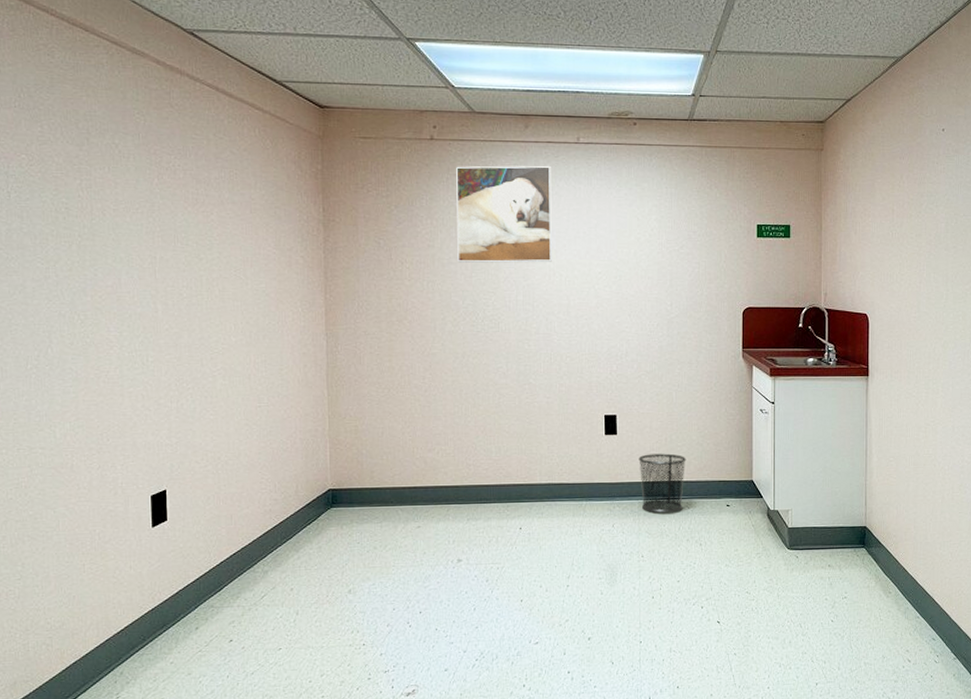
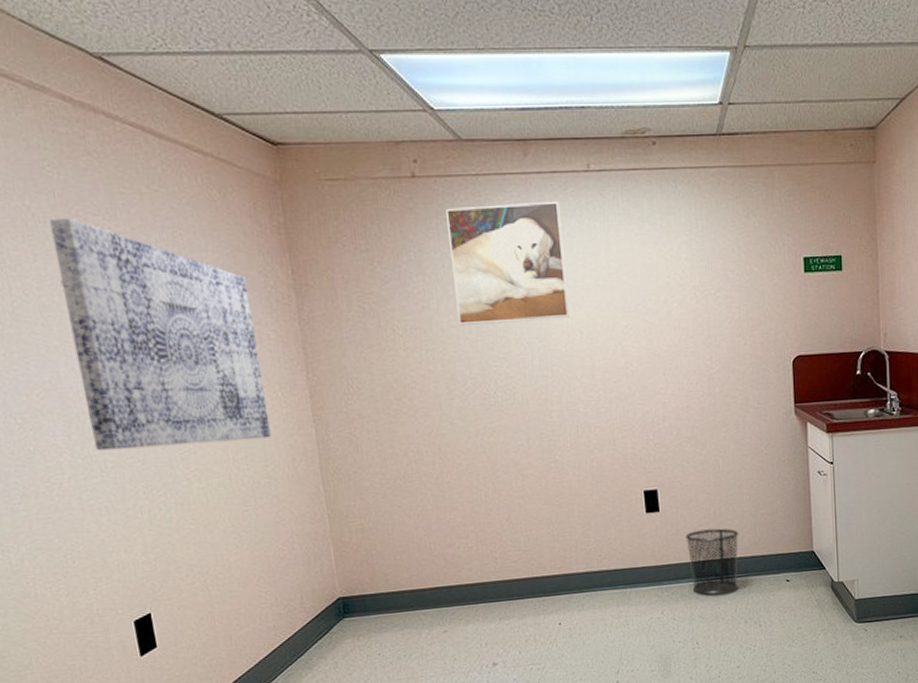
wall art: none [132,154,289,347] -> present [49,217,272,451]

